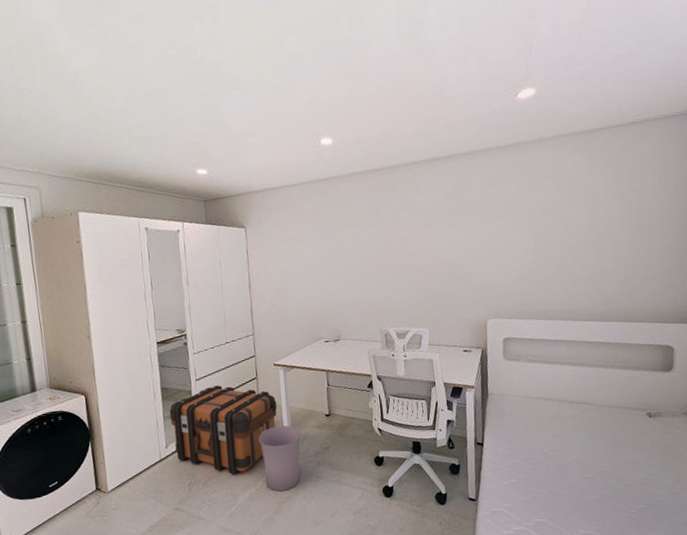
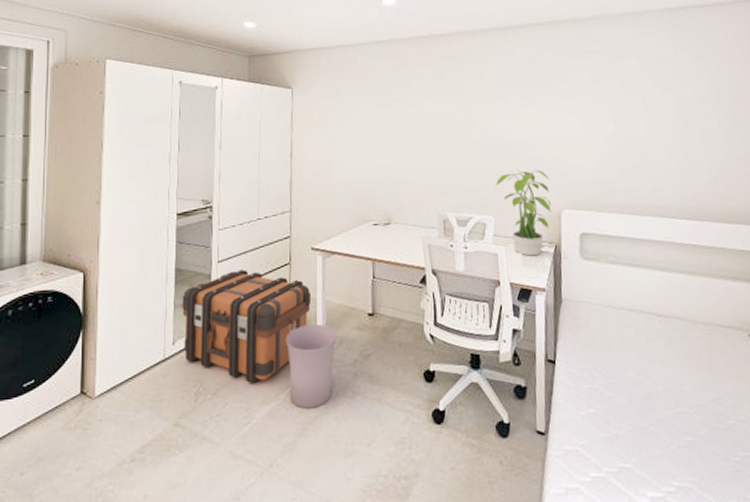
potted plant: none [429,286,479,360] -> present [495,168,552,256]

